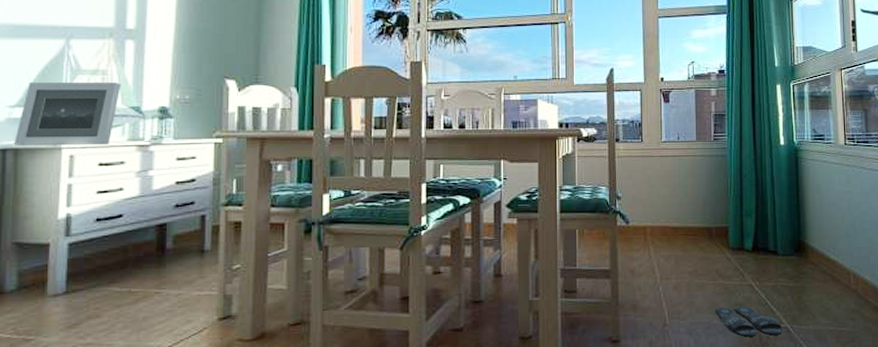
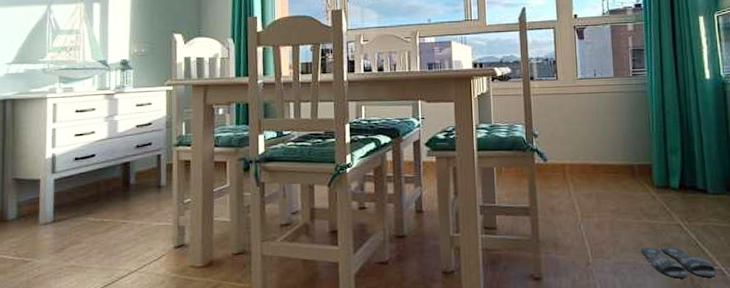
picture frame: present [14,81,121,147] -> none [12,40,91,97]

